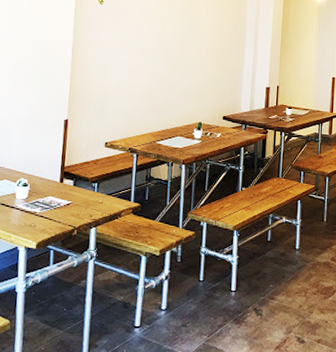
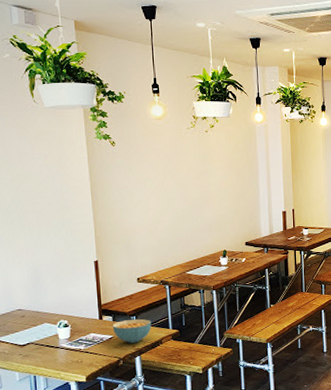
cereal bowl: none [72,186,113,213] -> present [112,318,152,343]

